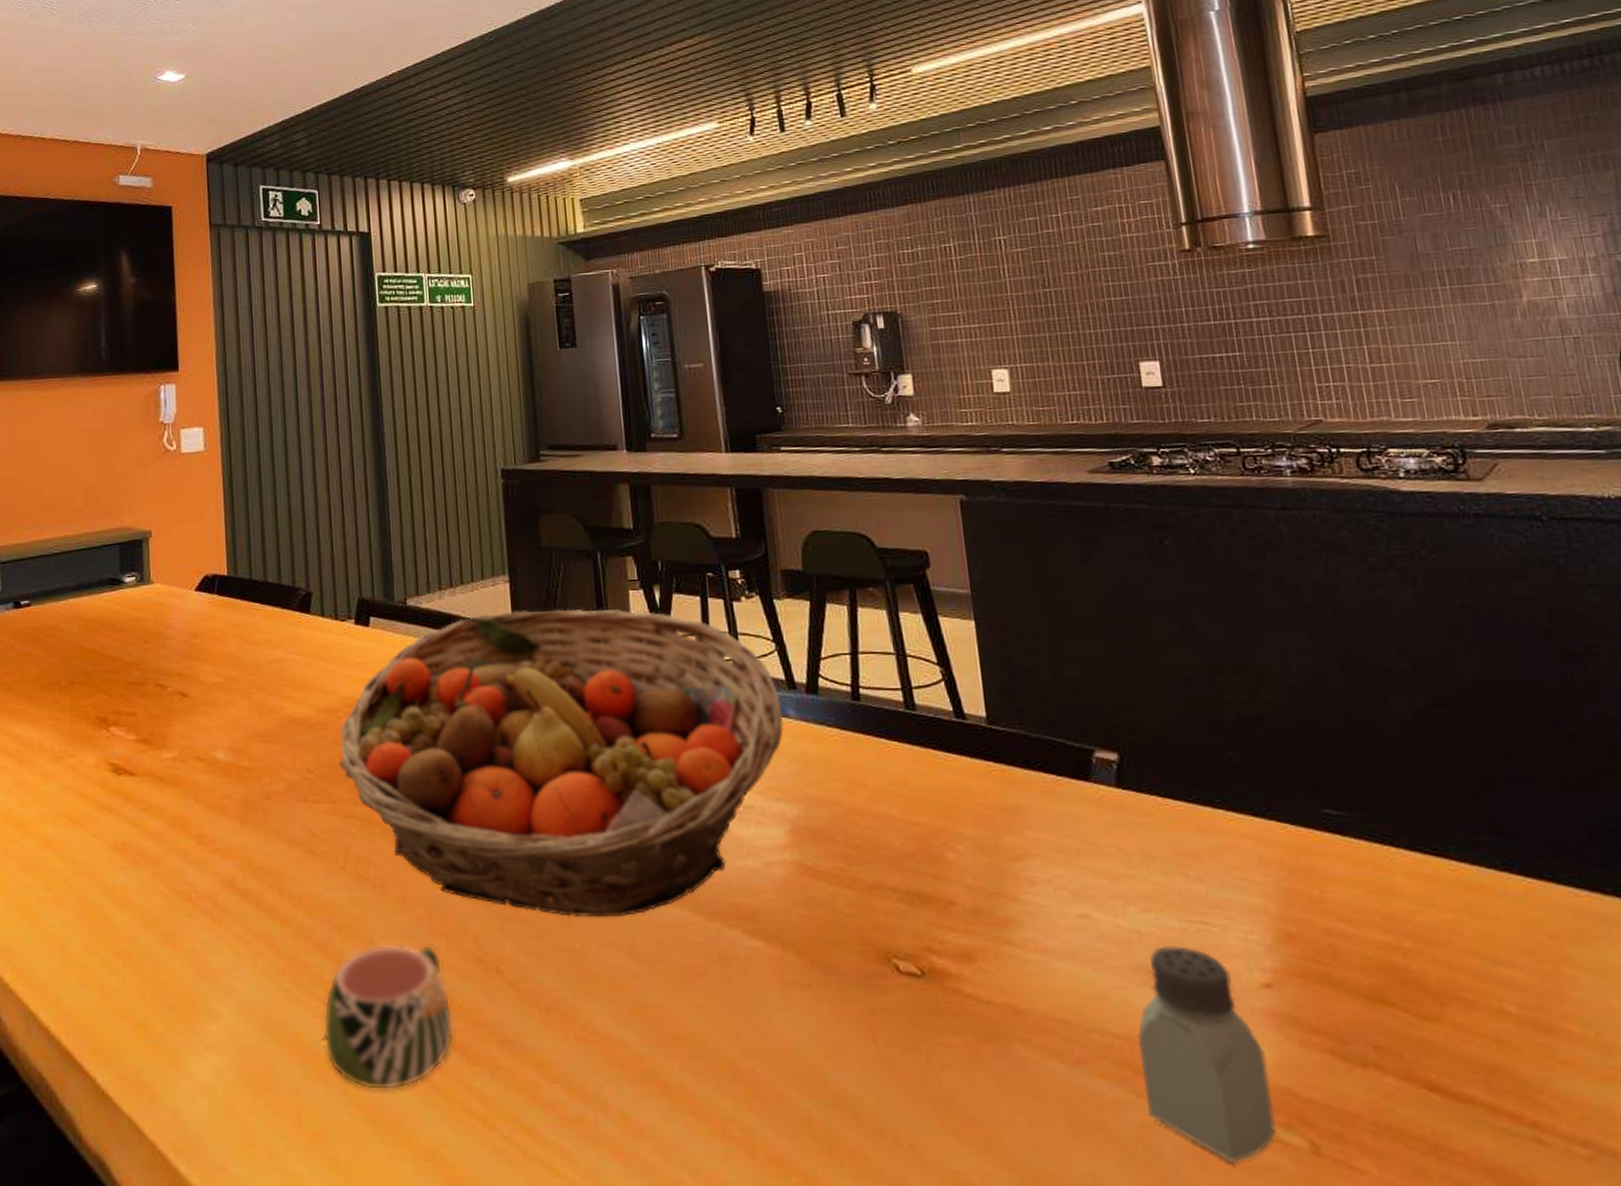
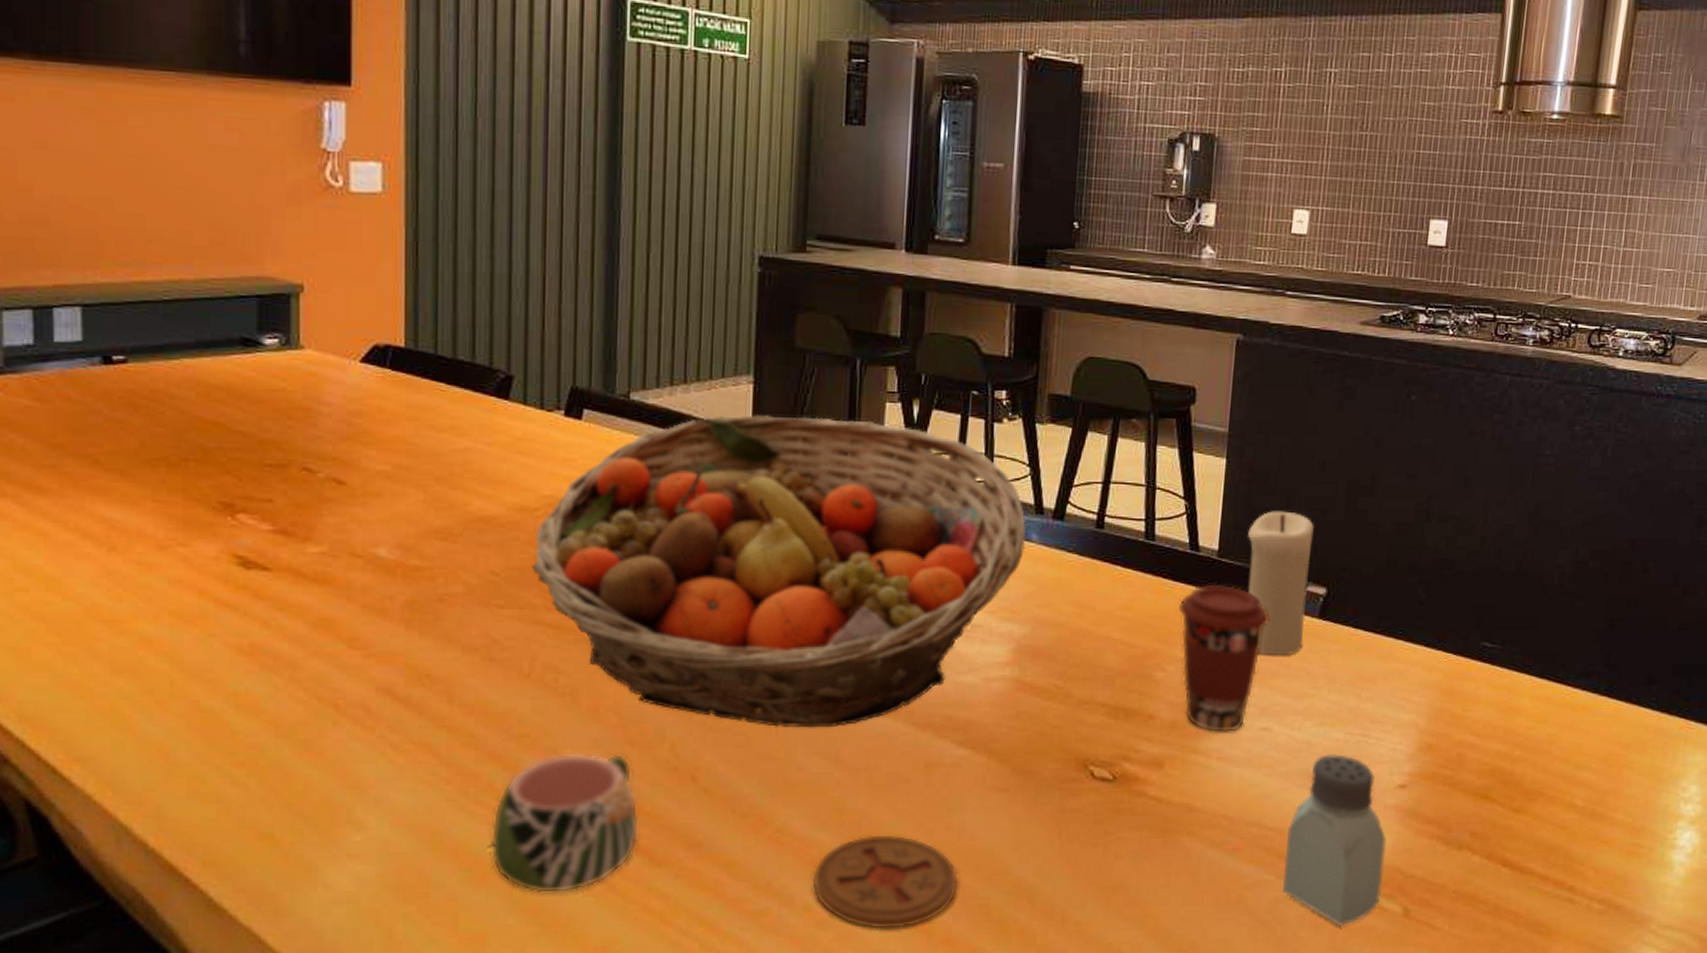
coaster: none [623,1034,775,1143] -> present [812,834,958,929]
coffee cup: none [955,753,1061,921] -> present [1177,584,1270,734]
candle: none [1015,671,1106,832] -> present [1247,511,1314,656]

